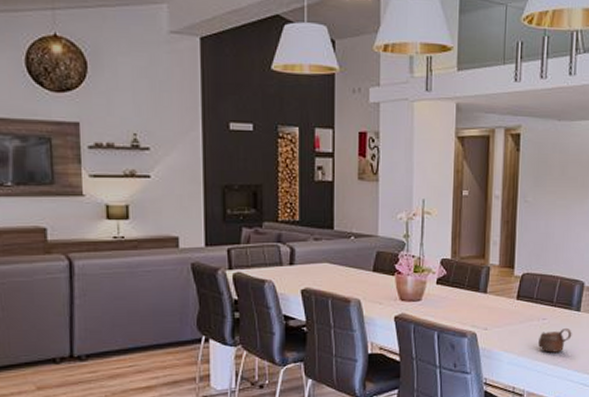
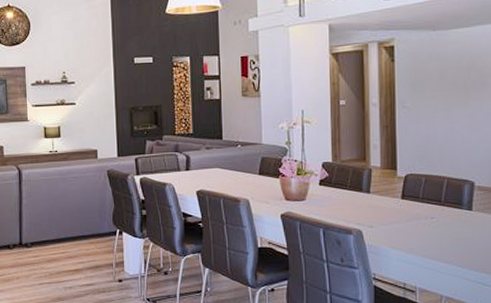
cup: present [537,328,572,353] -> none [427,227,465,251]

